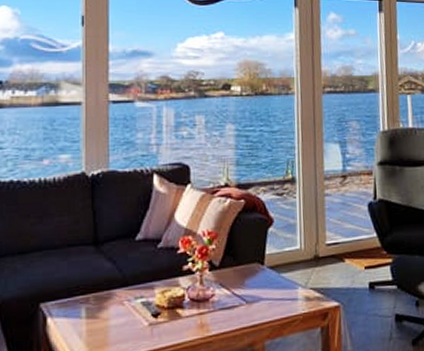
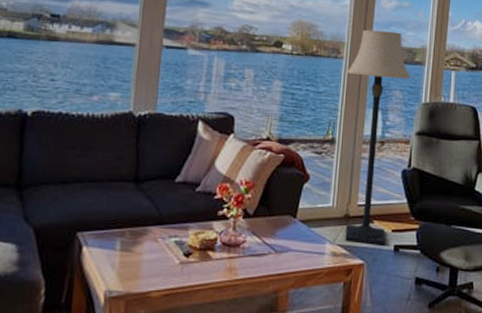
lamp: none [298,61,367,285] -> present [345,29,412,245]

